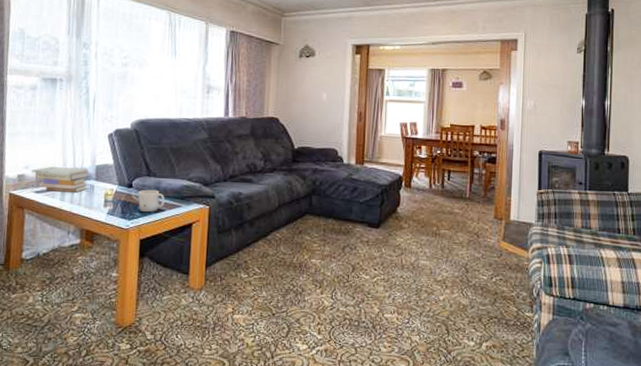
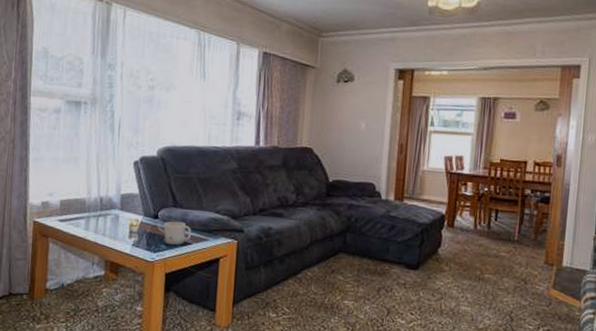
books: present [31,166,89,194] -> none [55,194,113,223]

